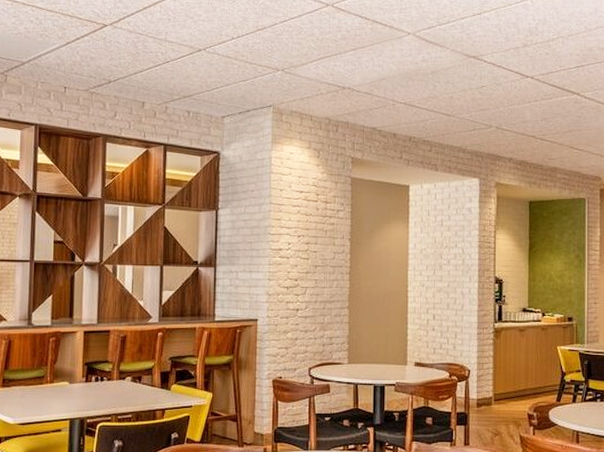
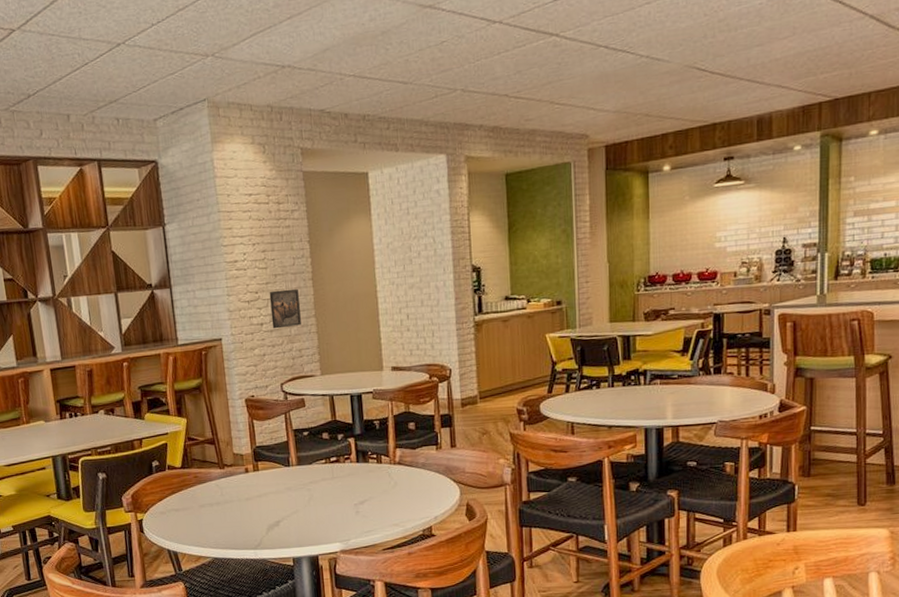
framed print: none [307,280,335,316] -> present [269,288,301,329]

